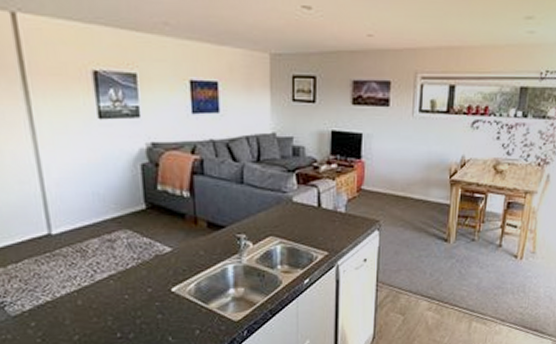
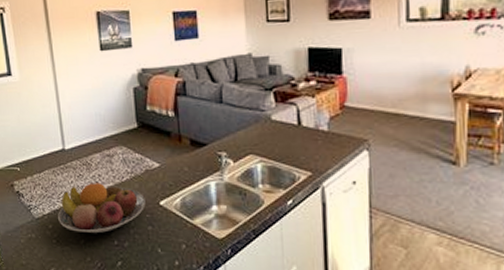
fruit bowl: none [43,271,155,328] -> present [58,183,146,233]

